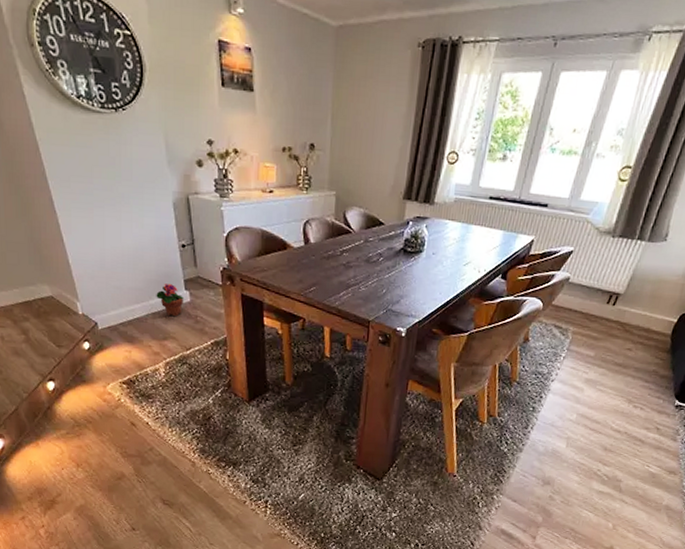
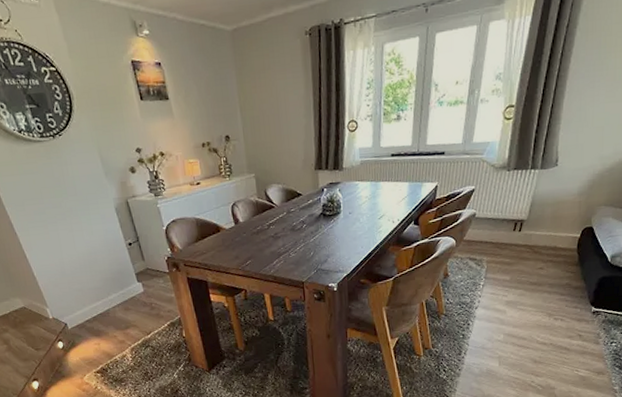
potted flower: present [156,284,184,317] -> none [113,279,138,308]

